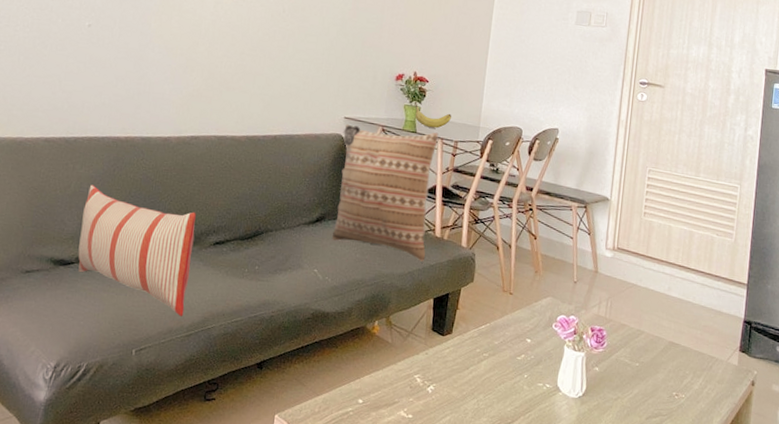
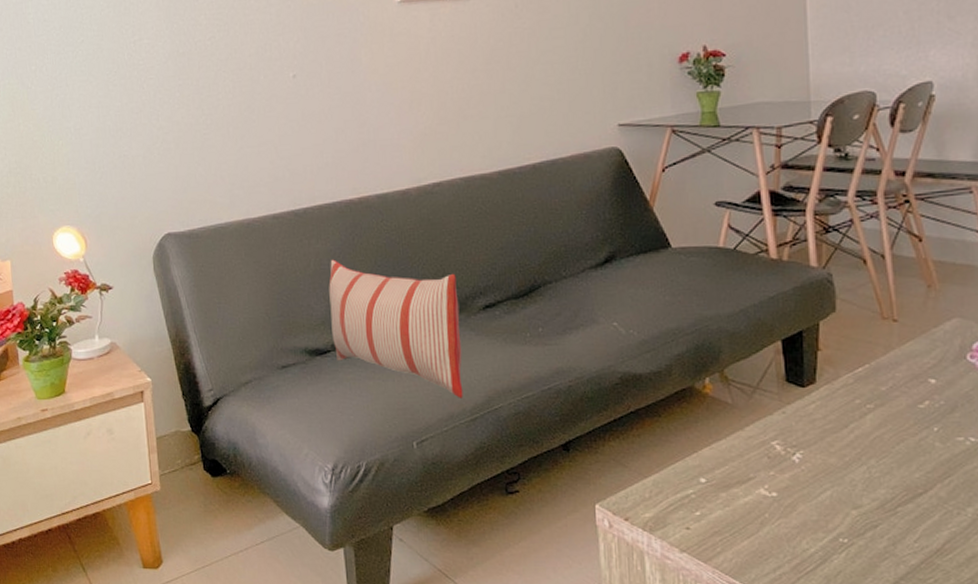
cushion: present [331,124,439,262] -> none [621,120,760,294]
fruit: present [415,101,451,129] -> none [711,84,766,116]

